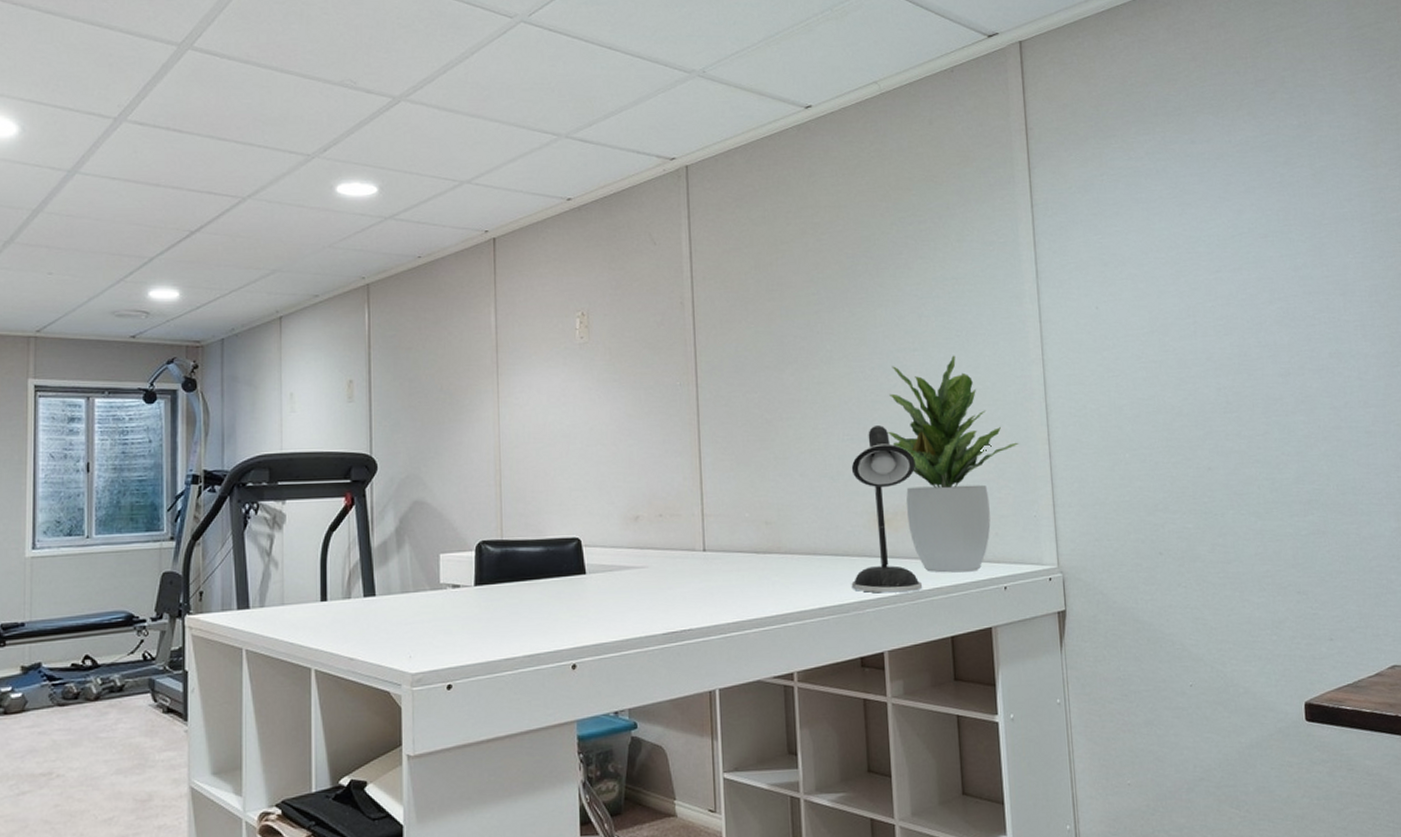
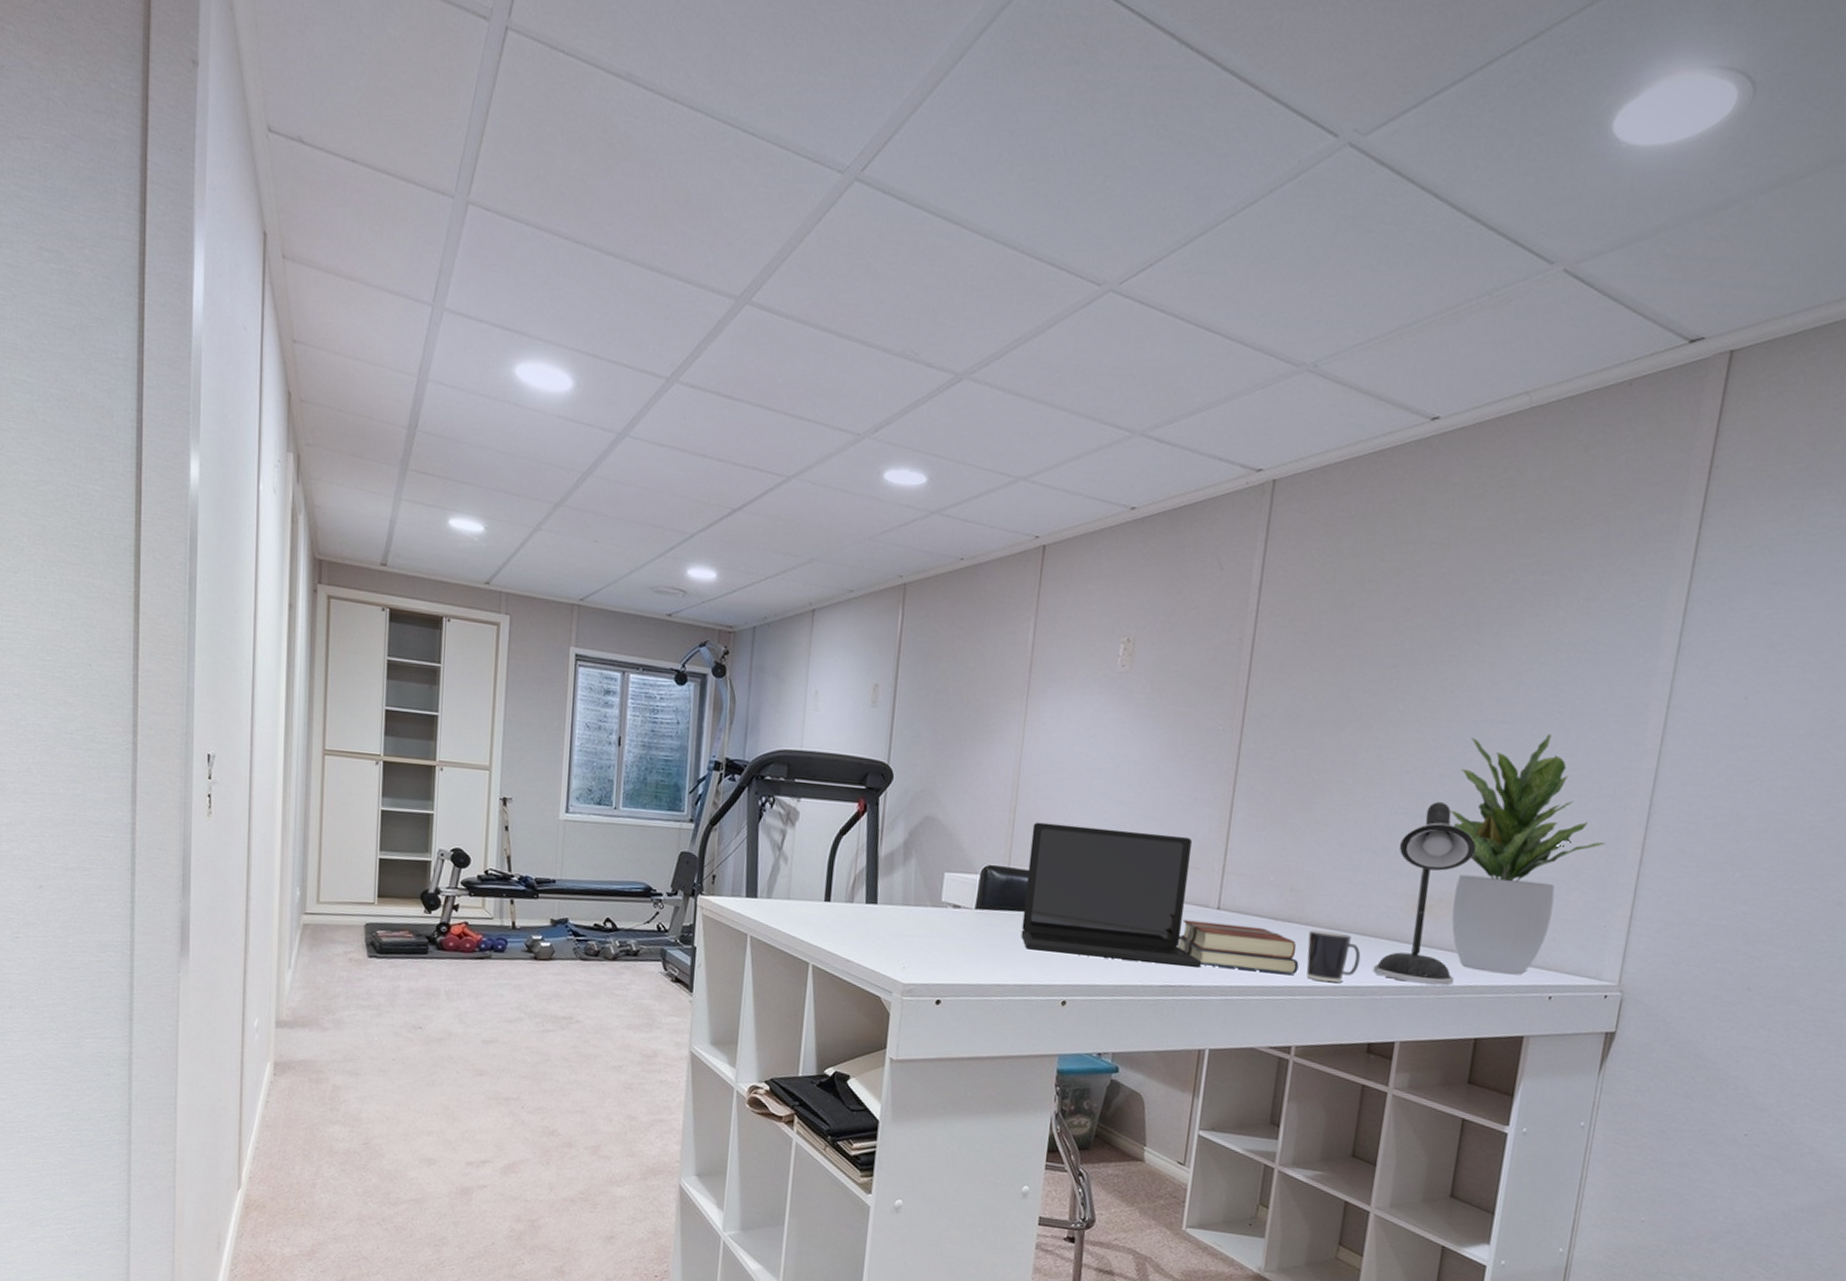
laptop: none [519,487,698,618] -> present [1021,822,1202,968]
books: none [672,562,786,607] -> present [1177,919,1299,975]
mug: none [789,556,839,606] -> present [1306,930,1361,983]

